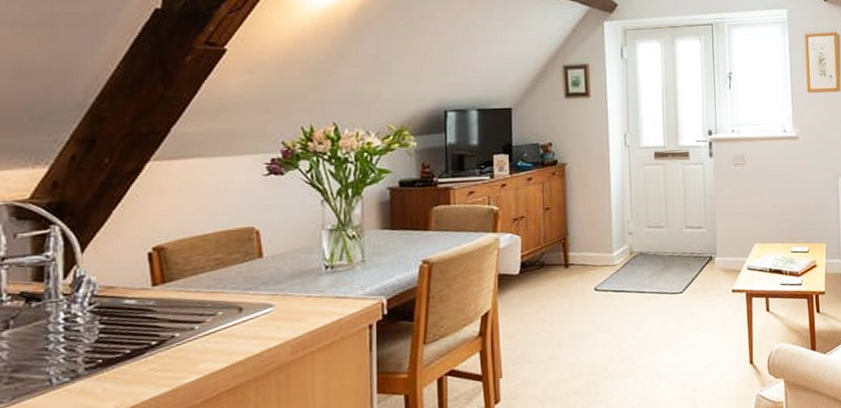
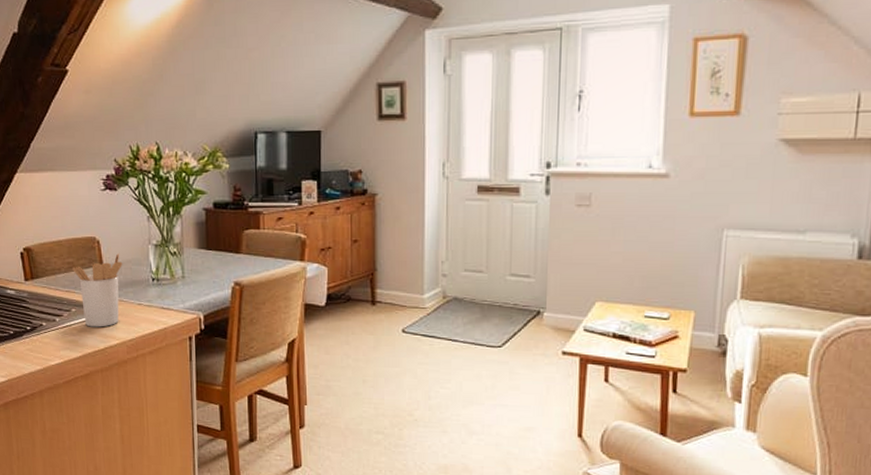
utensil holder: none [221,243,289,331] -> present [72,253,123,327]

